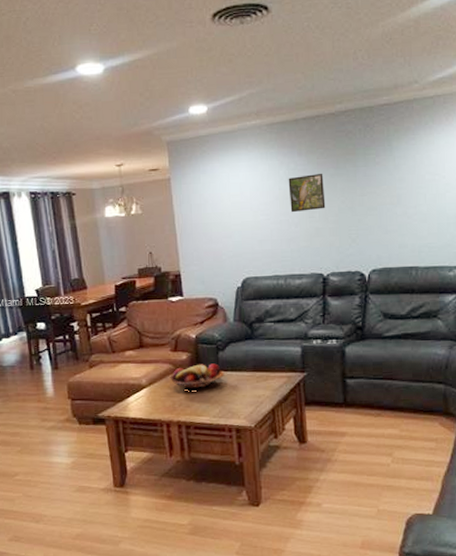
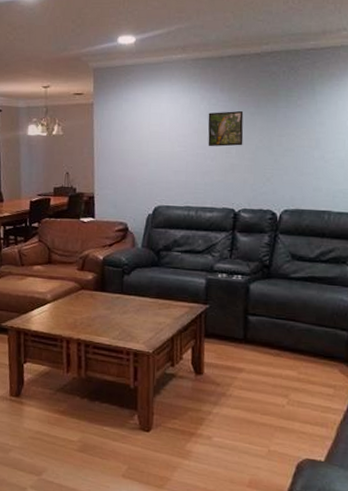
fruit basket: present [170,363,225,390] -> none [74,285,128,310]

